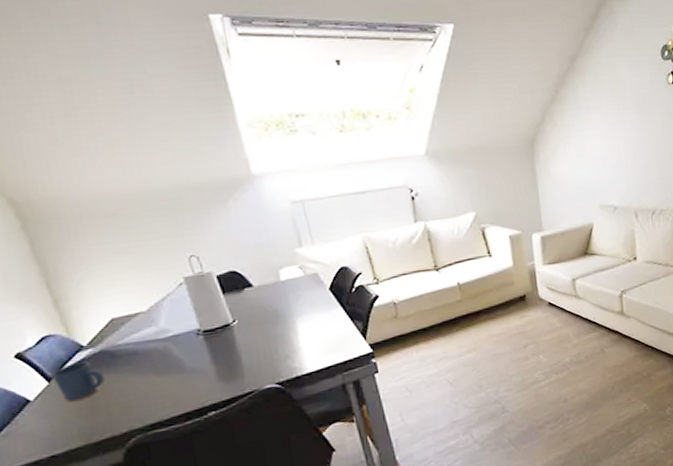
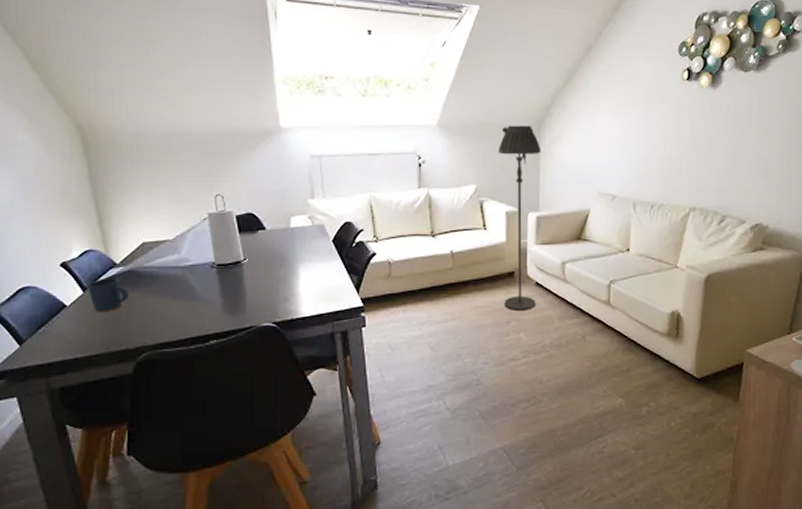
floor lamp: none [493,145,551,334] -> present [498,125,542,310]

